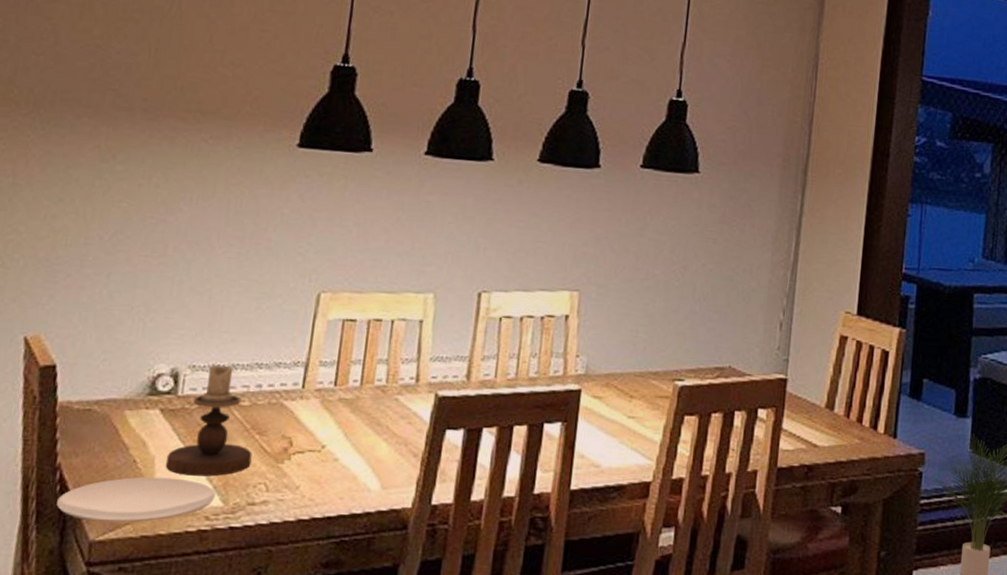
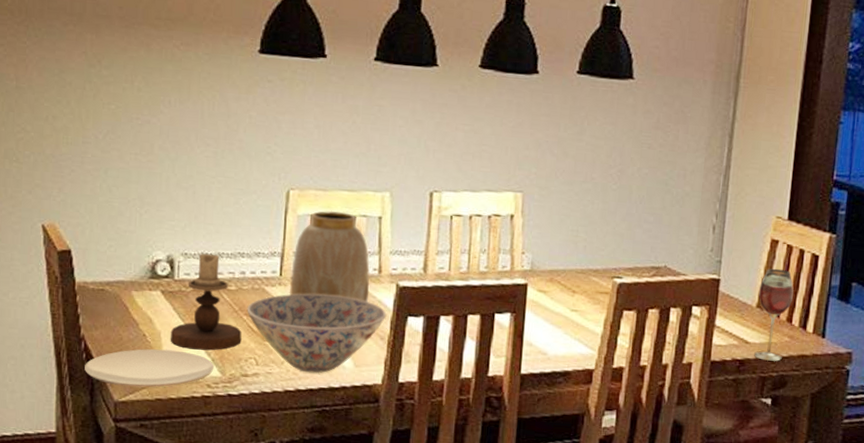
bowl: none [260,407,422,498] -> present [247,293,387,374]
vase: none [311,314,407,416] -> present [289,210,370,303]
wineglass: none [823,366,864,466] -> present [754,268,794,361]

